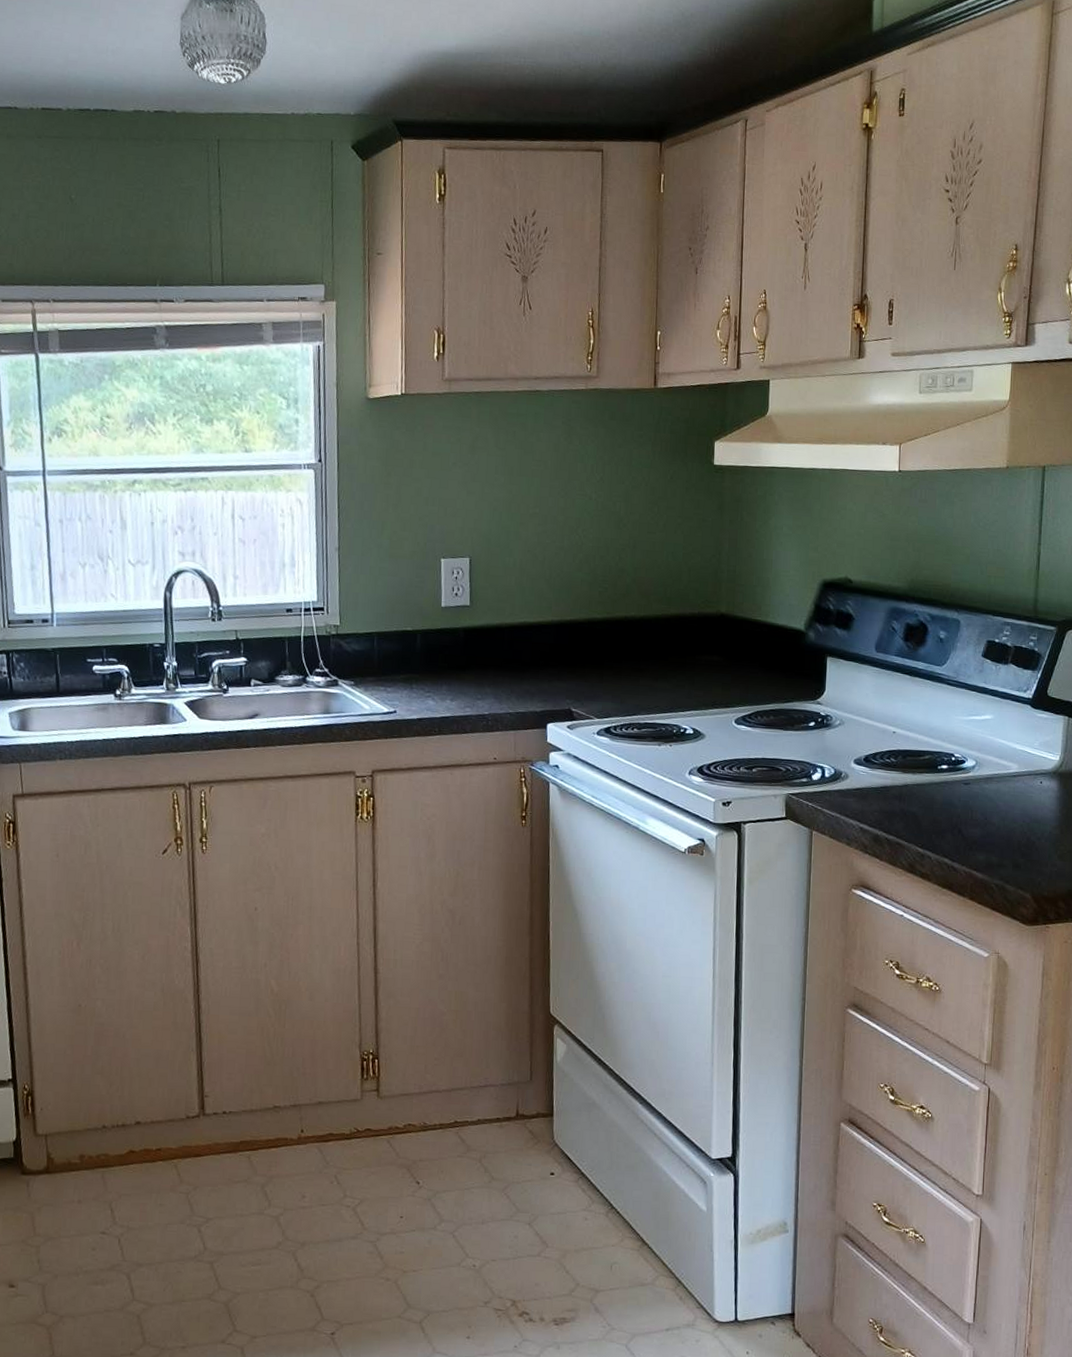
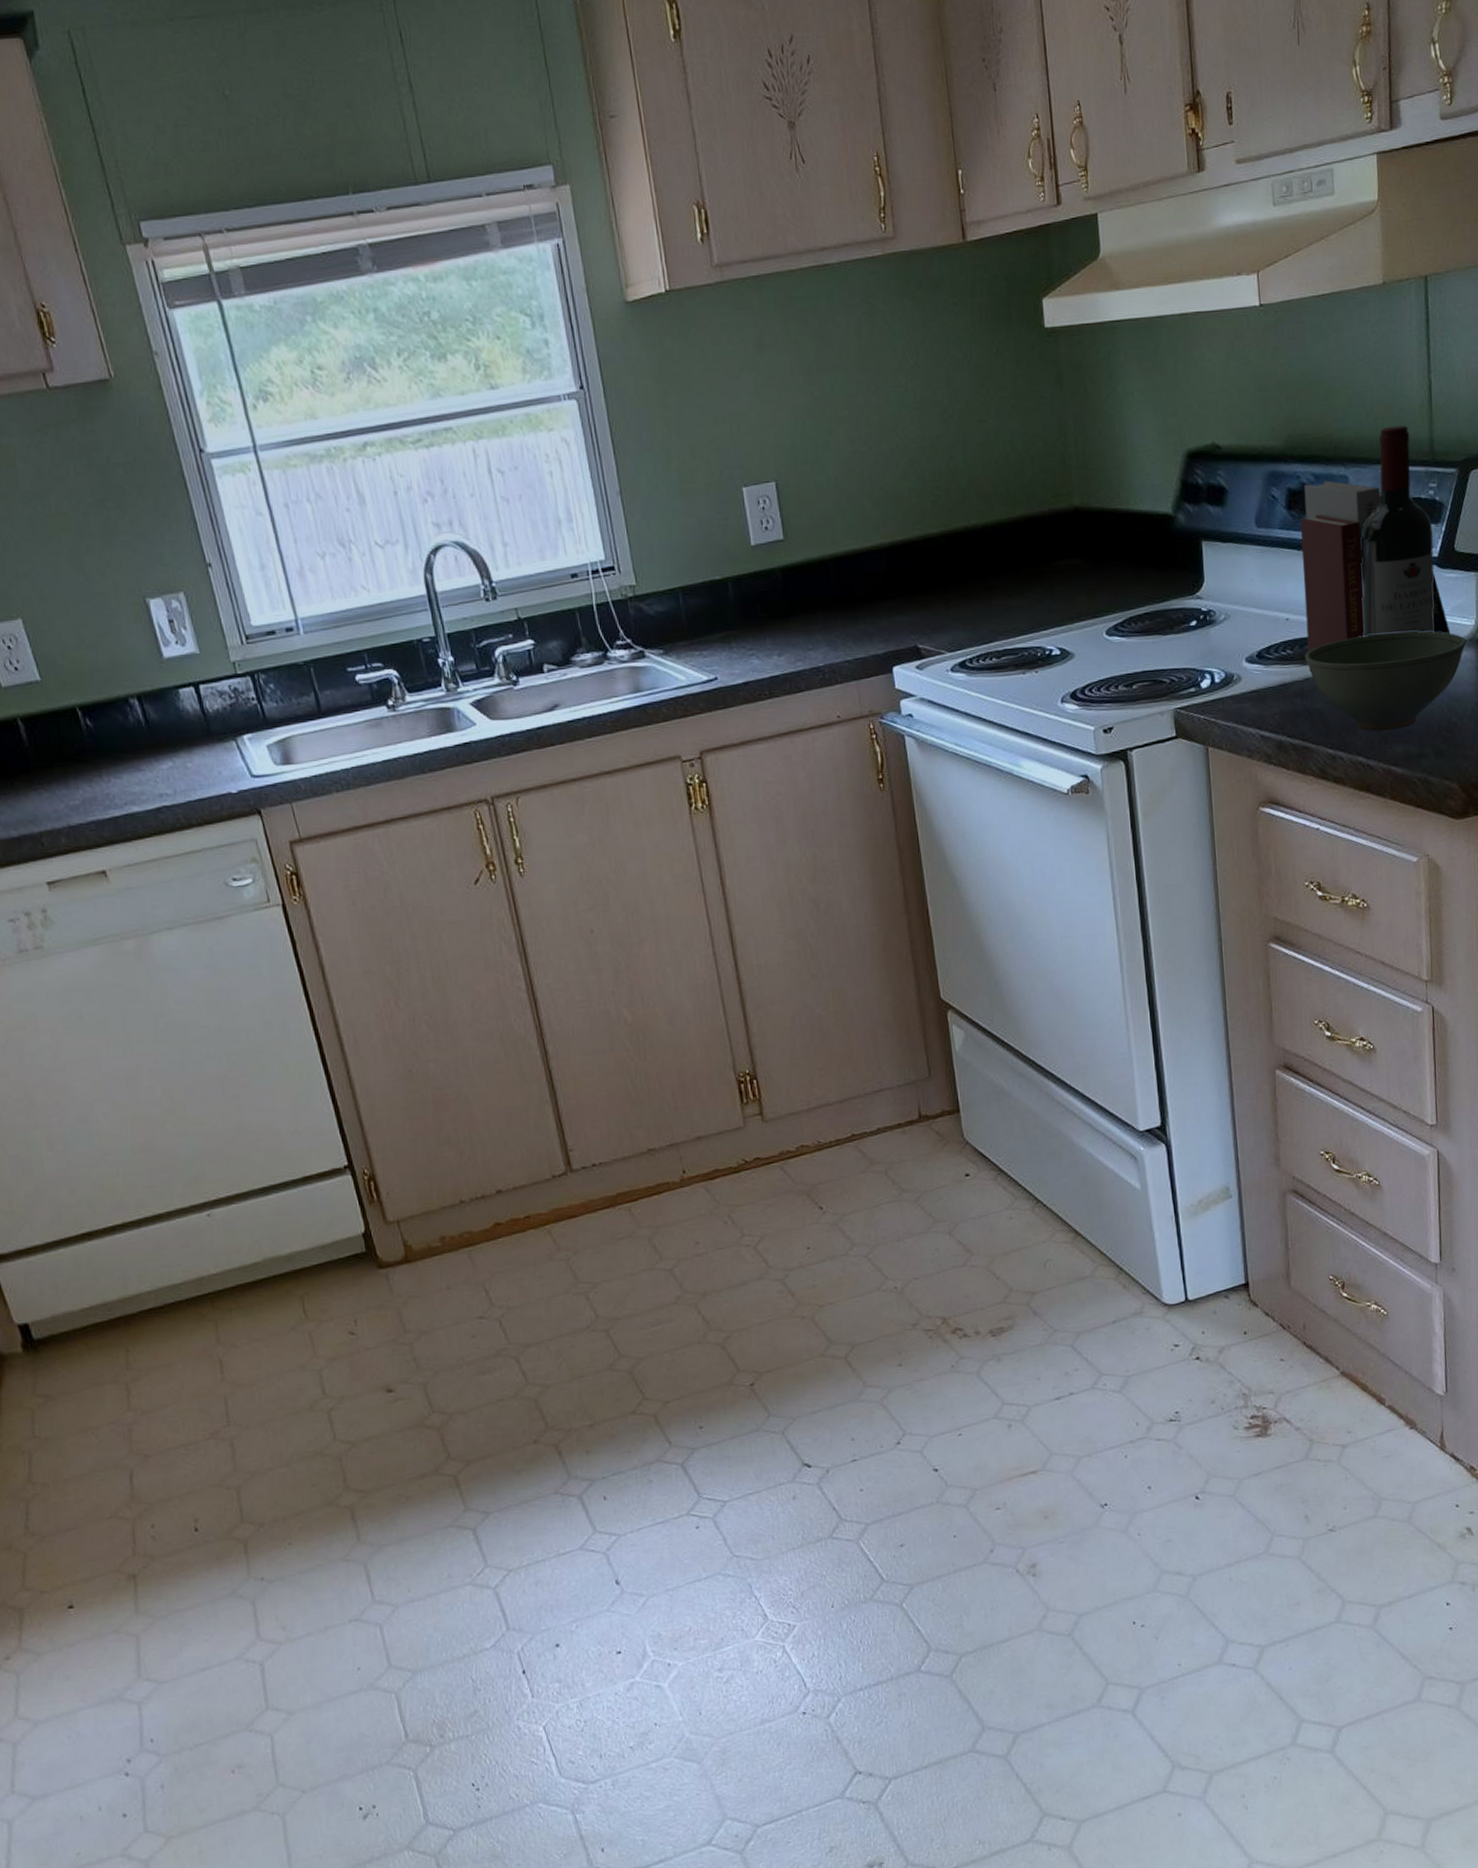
bowl: none [906,755,1050,840] -> present [1304,631,1466,732]
books: none [909,621,1037,779] -> present [1300,480,1451,672]
wine bottle: none [959,584,1030,762] -> present [1360,425,1435,637]

